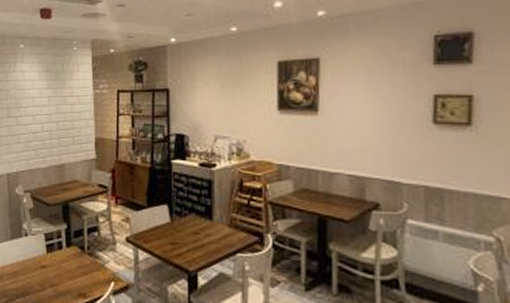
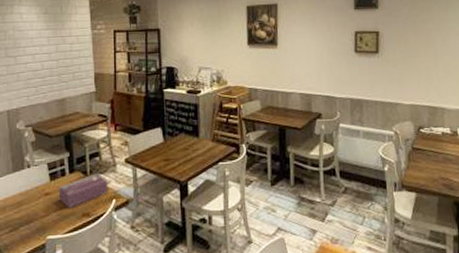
tissue box: none [54,250,107,286] -> present [58,174,108,209]

